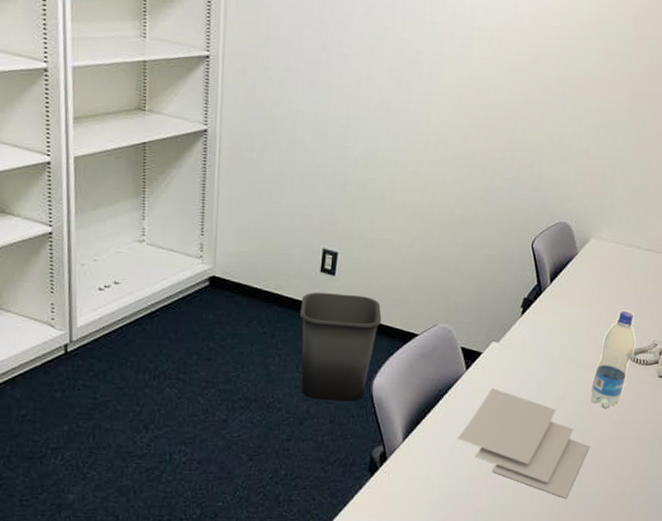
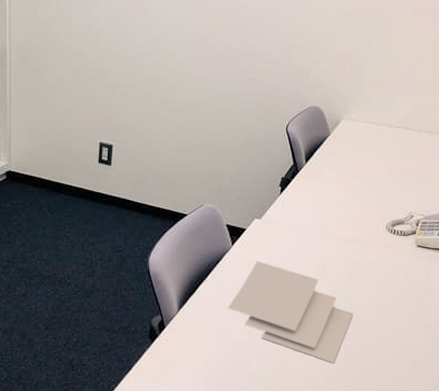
waste bin: present [299,292,382,401] -> none [82,180,154,276]
bottle: present [591,311,635,409] -> none [352,186,391,278]

